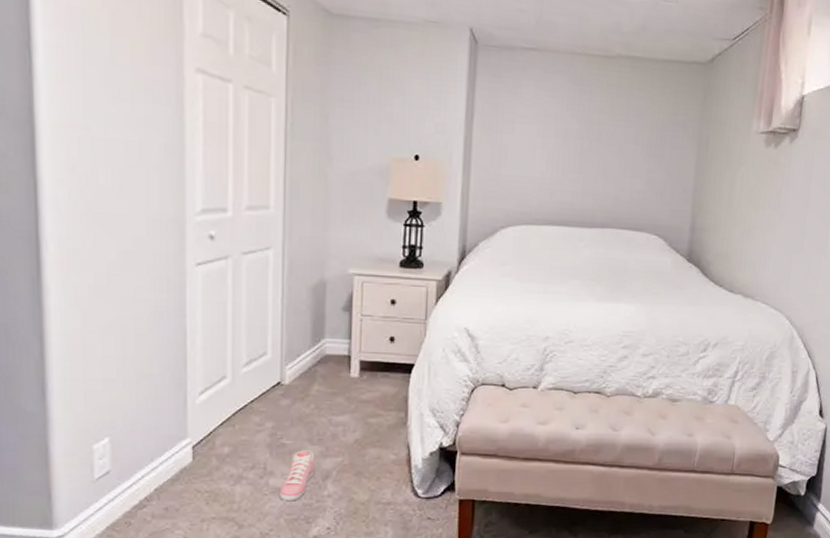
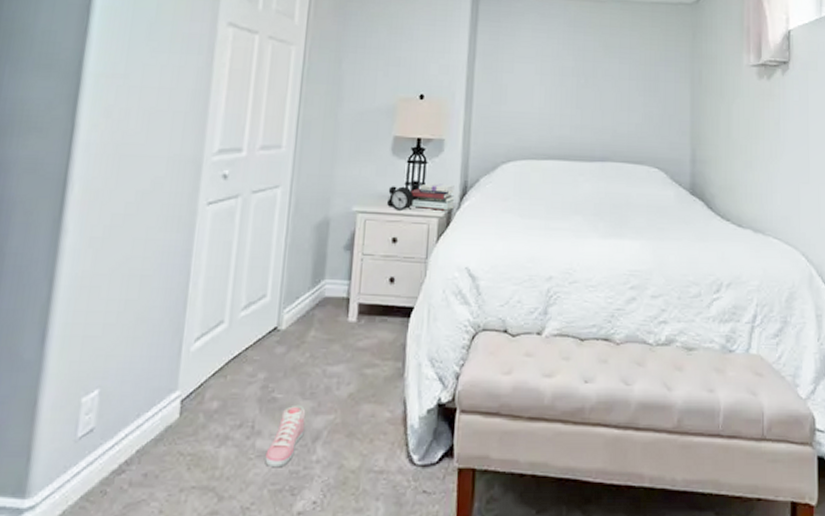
alarm clock: none [384,249,412,274] -> present [387,186,415,211]
books: none [408,247,453,274] -> present [411,183,455,211]

